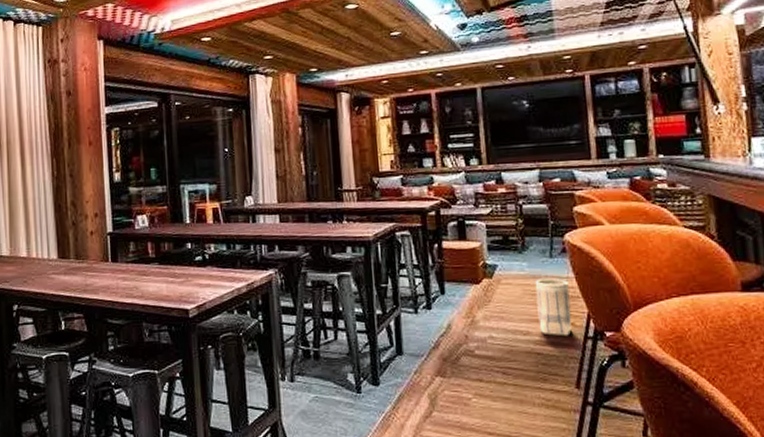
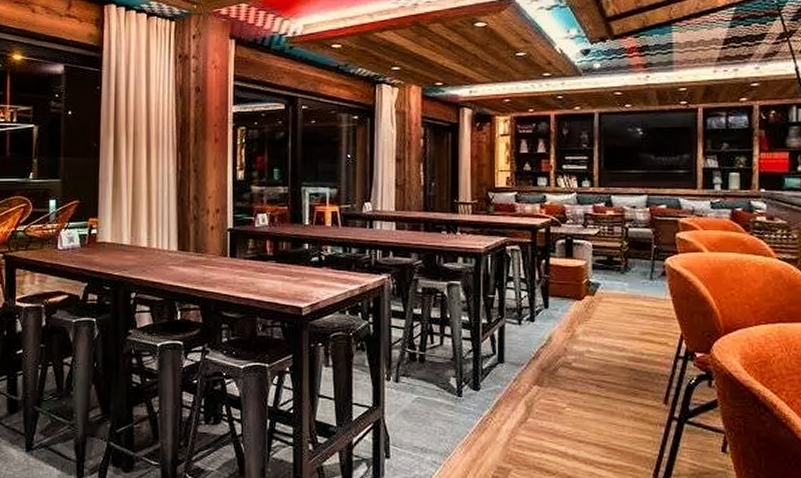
basket: present [535,278,572,336] -> none [634,299,666,355]

